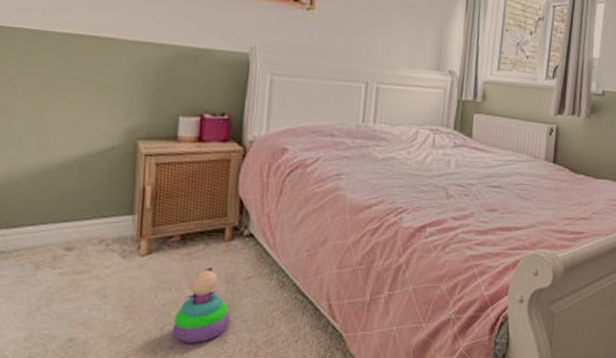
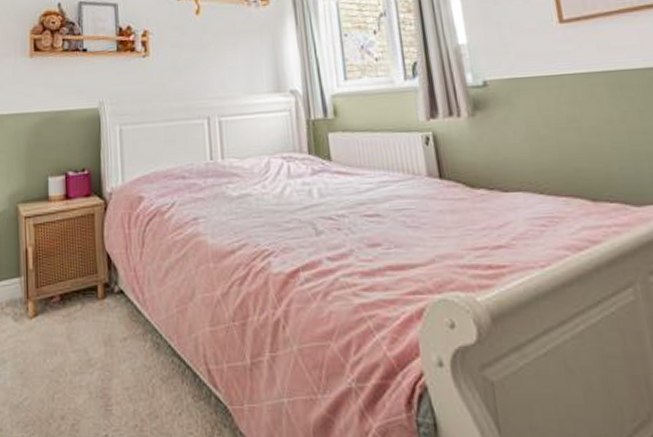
stacking toy: present [172,267,230,343] -> none [62,328,112,414]

